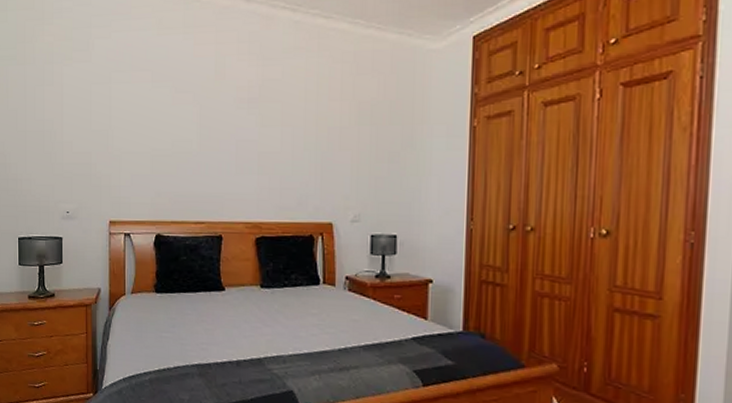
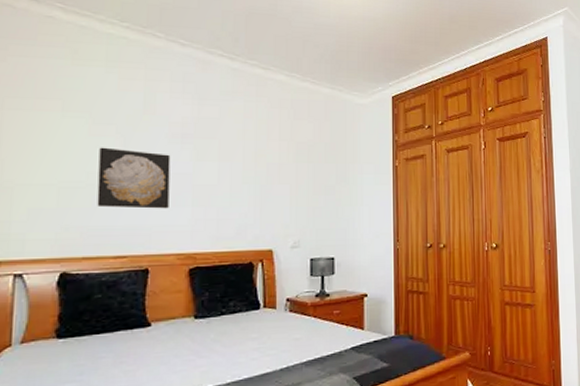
wall art: none [180,115,239,177] -> present [97,147,171,209]

